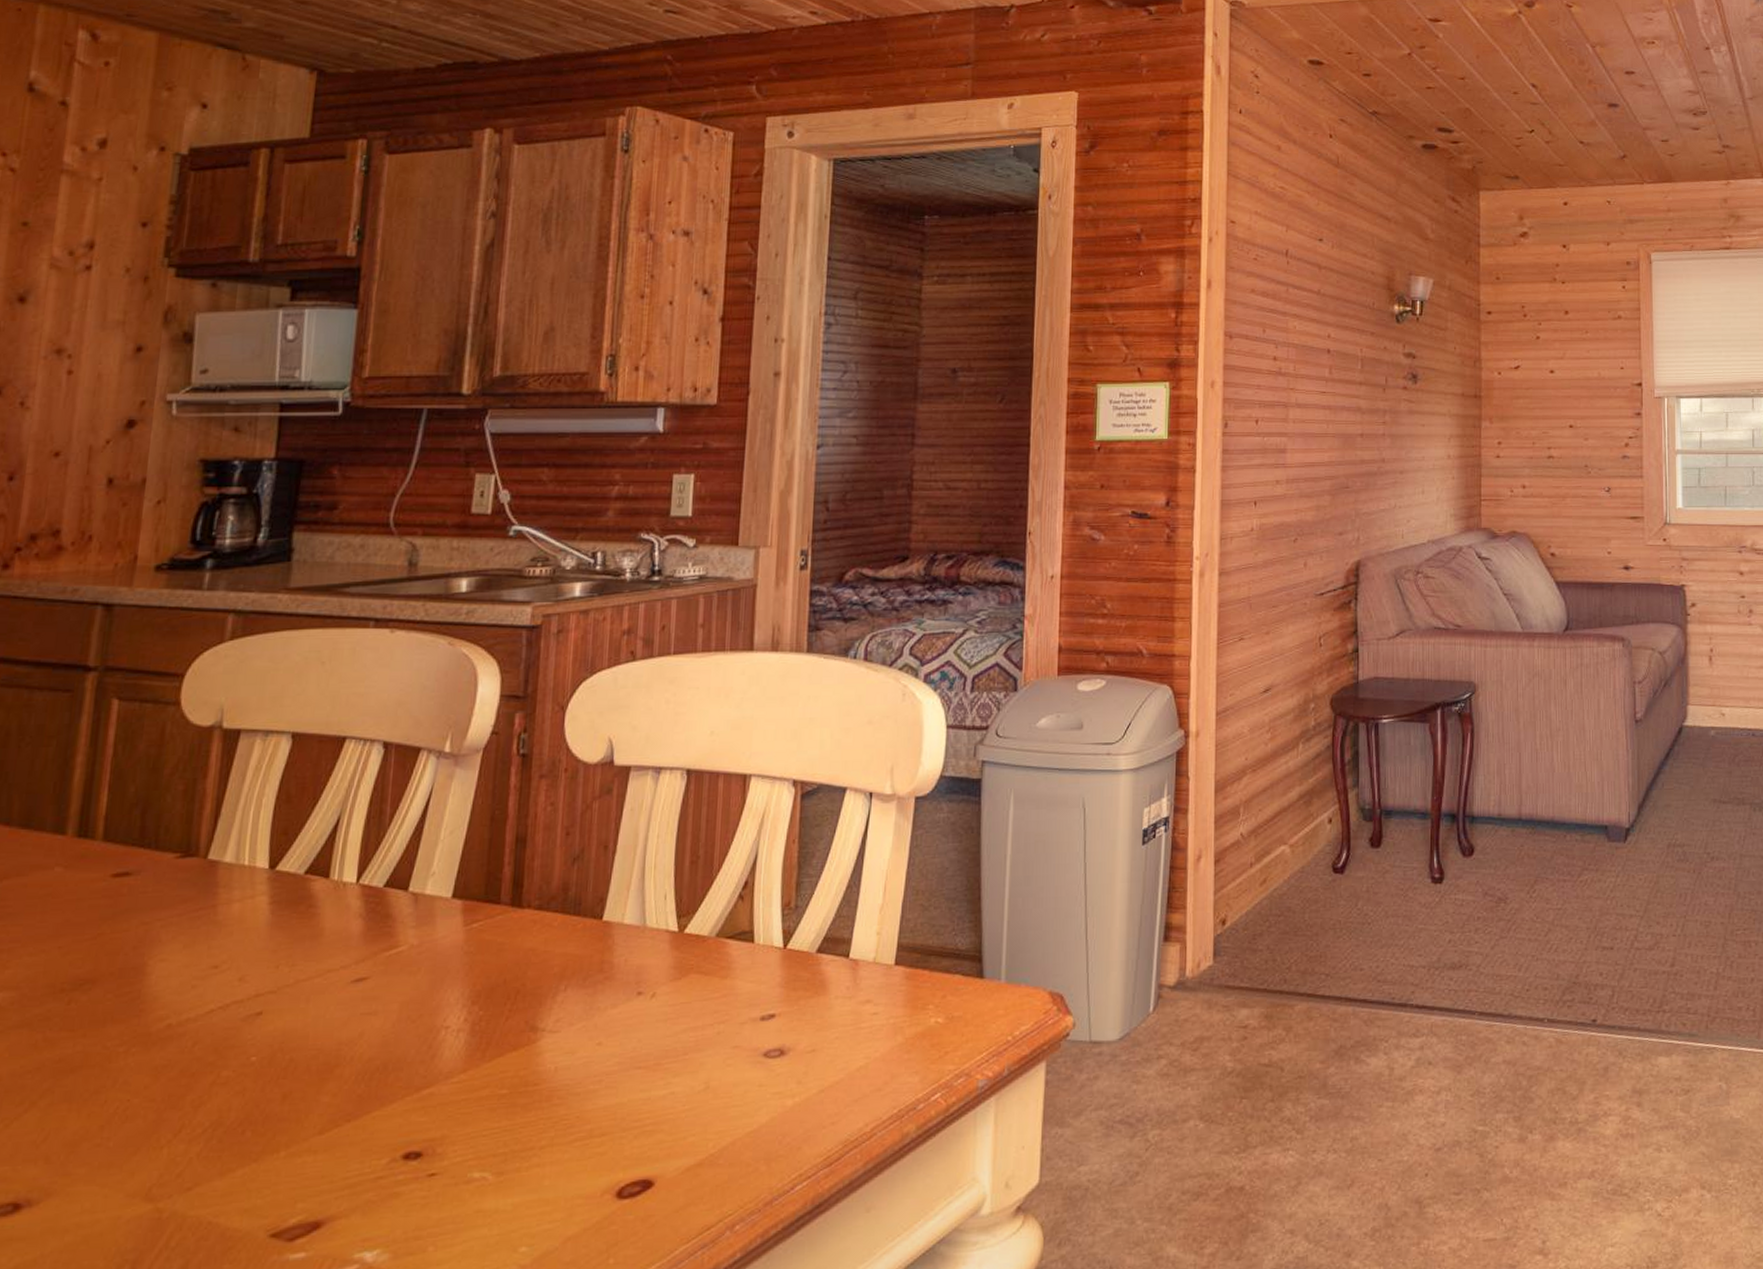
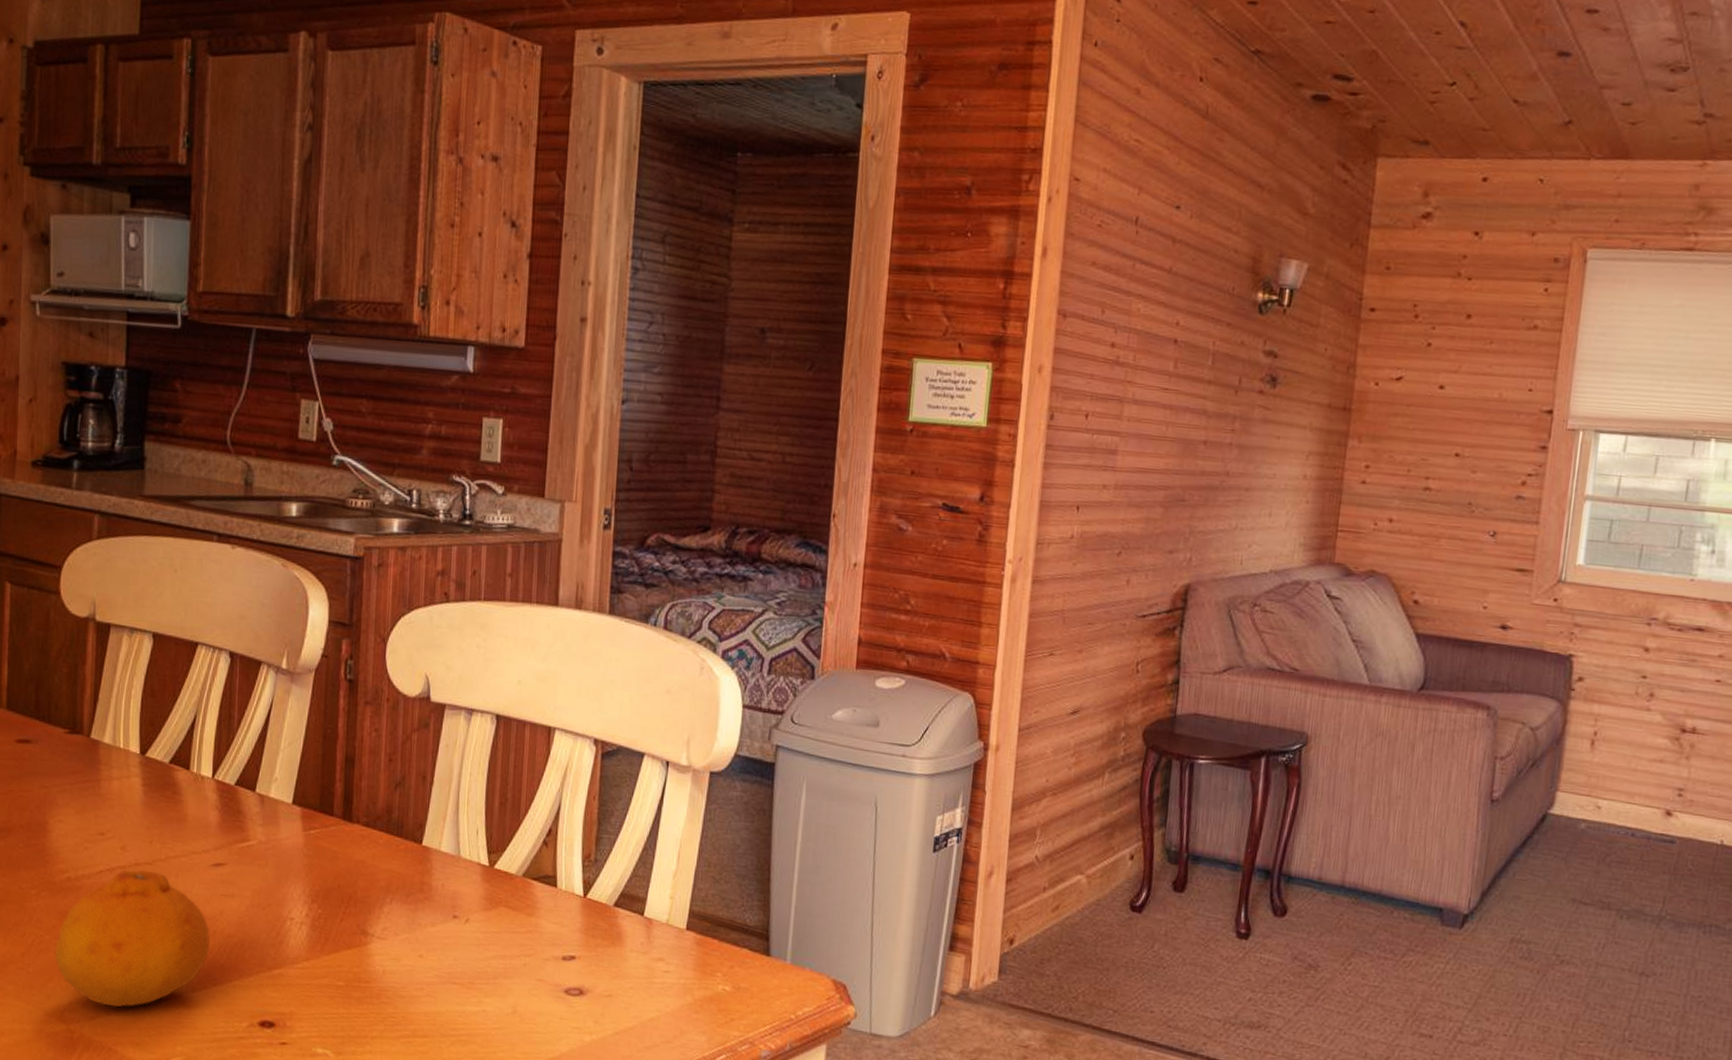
fruit: none [144,999,346,1171] -> present [55,869,211,1007]

